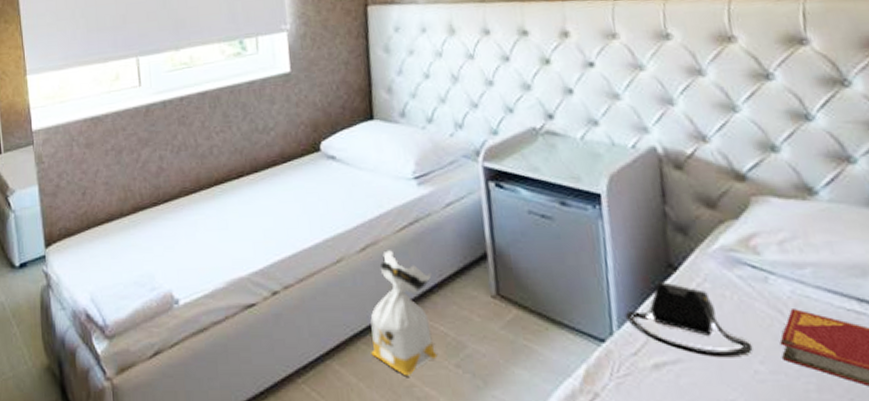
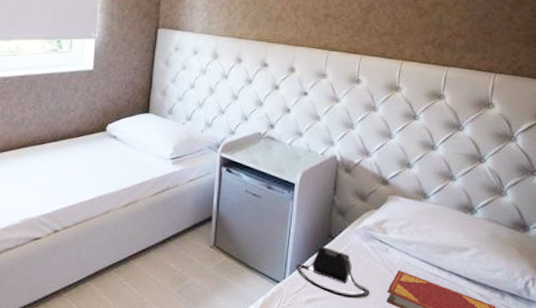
bag: present [370,250,437,375] -> none [120,208,172,296]

